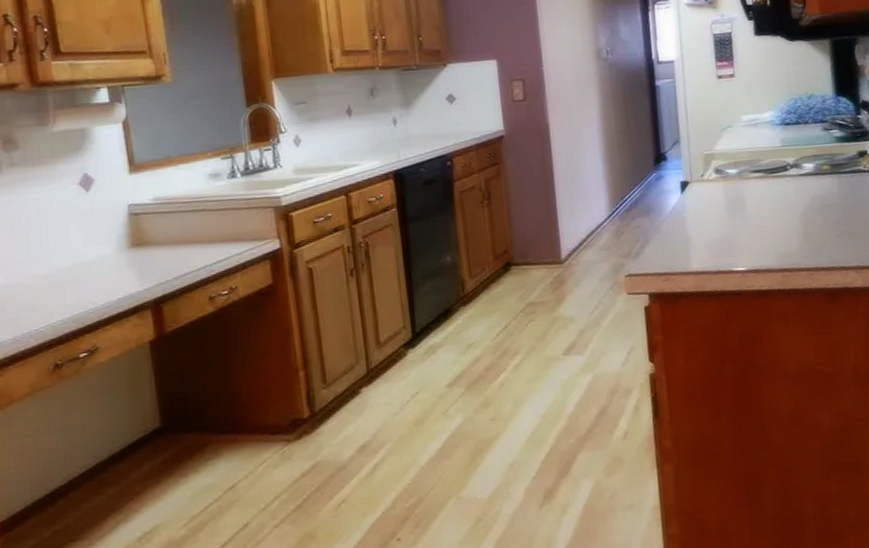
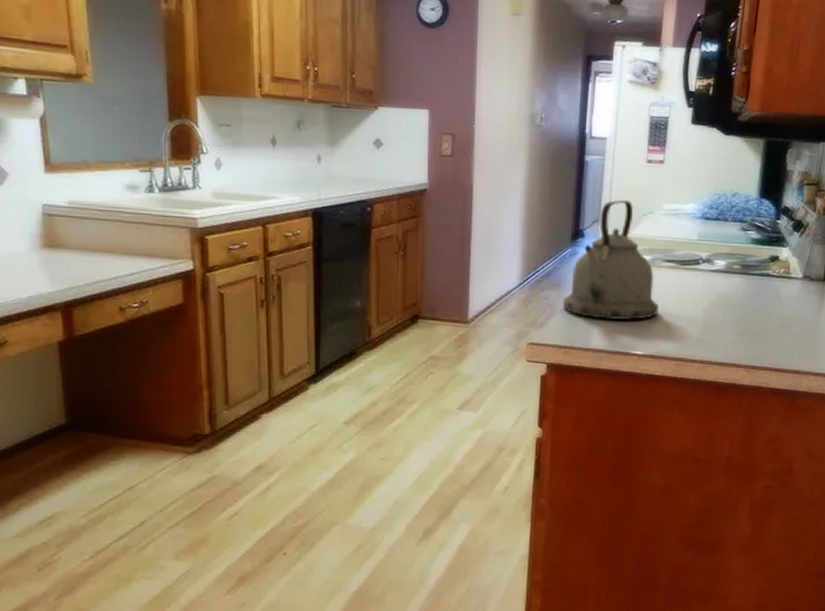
kettle: none [655,118,754,241] -> present [563,200,659,321]

